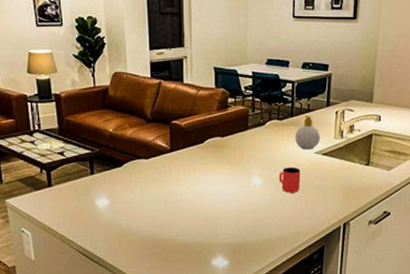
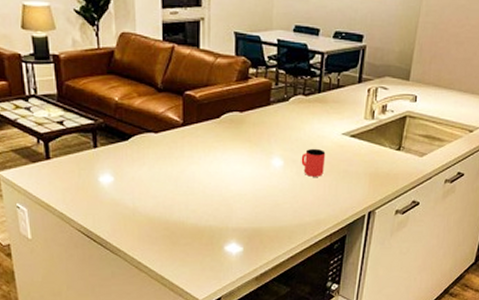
soap bottle: present [295,115,320,150] -> none [321,91,349,130]

